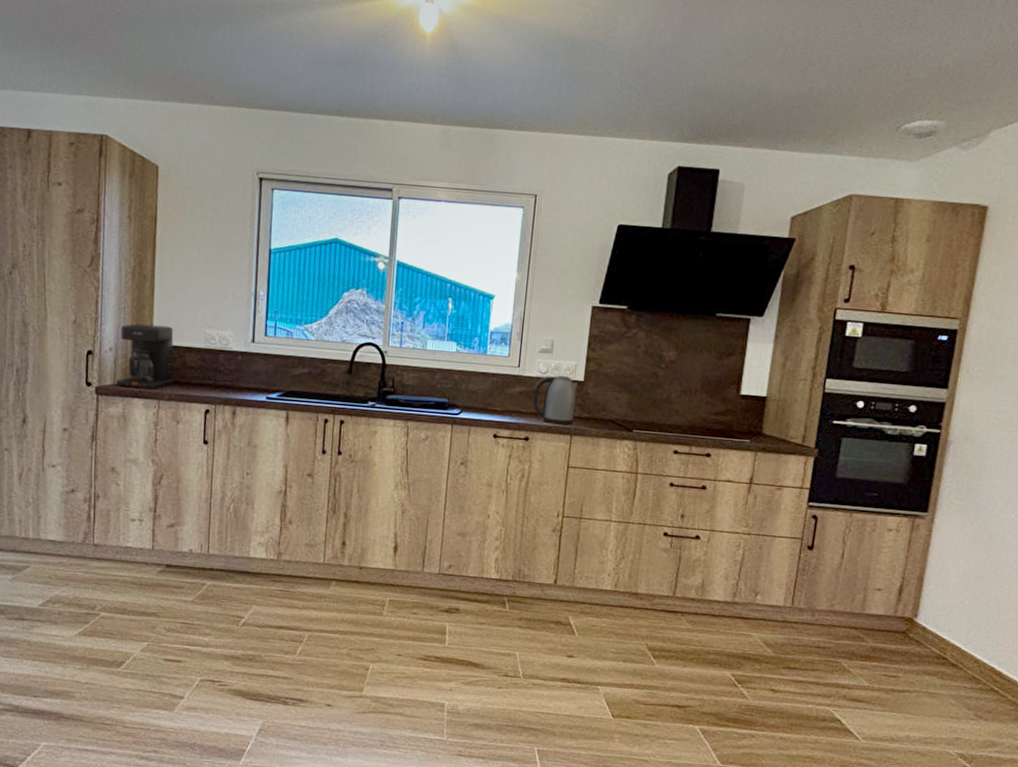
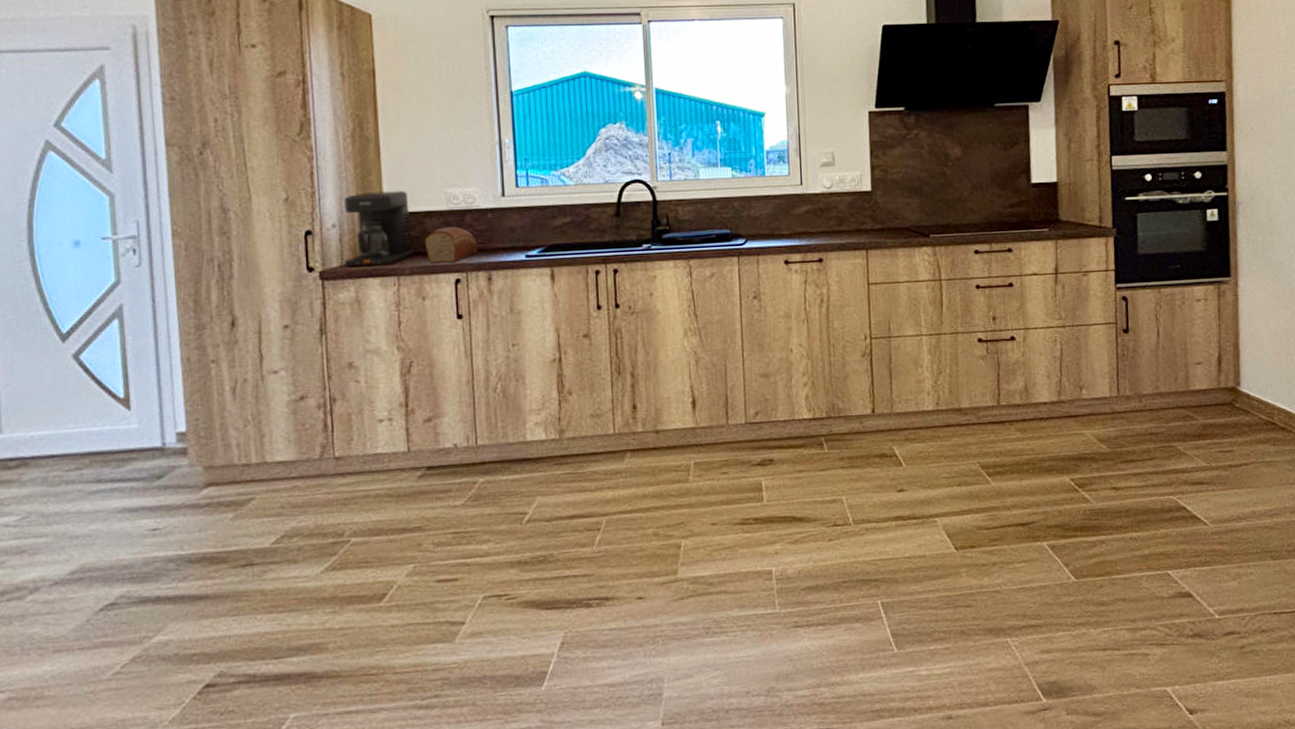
bread: none [183,363,227,395] -> present [424,226,478,263]
kettle: present [532,375,579,425] -> none [820,187,867,241]

